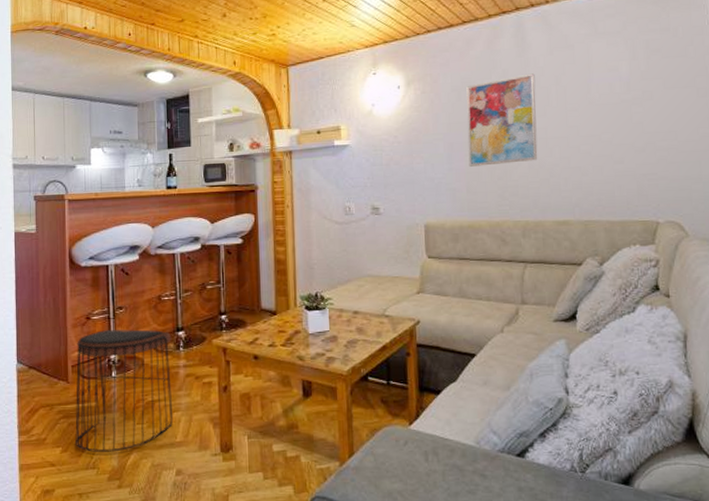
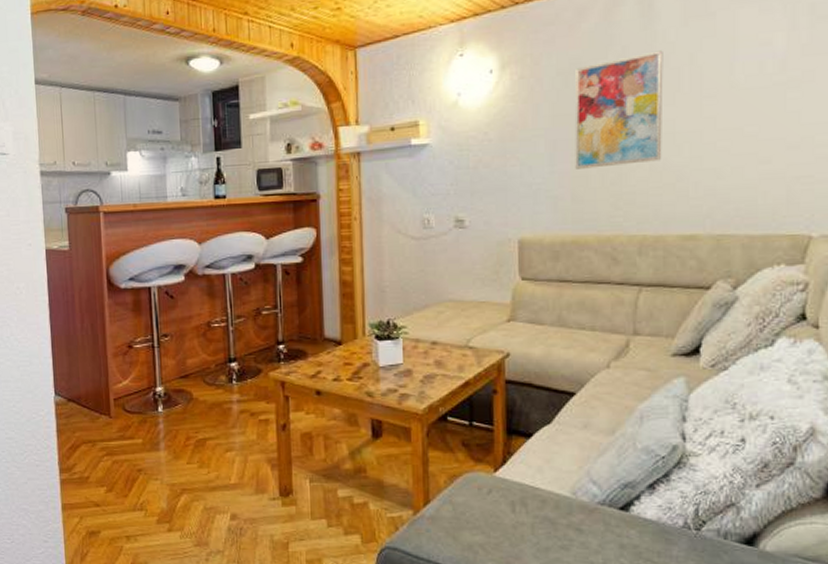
stool: present [75,329,174,452] -> none [118,360,227,493]

